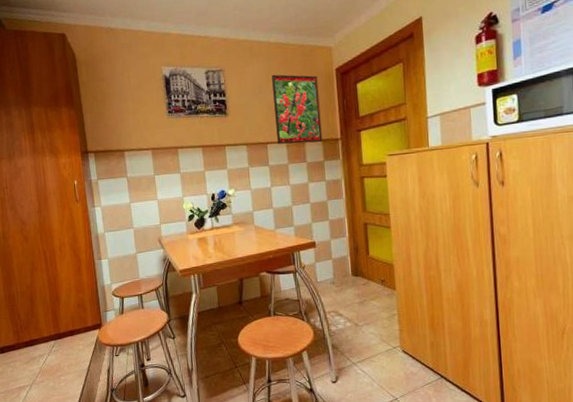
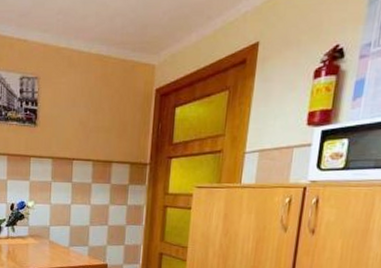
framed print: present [272,74,323,145] -> none [84,88,135,164]

